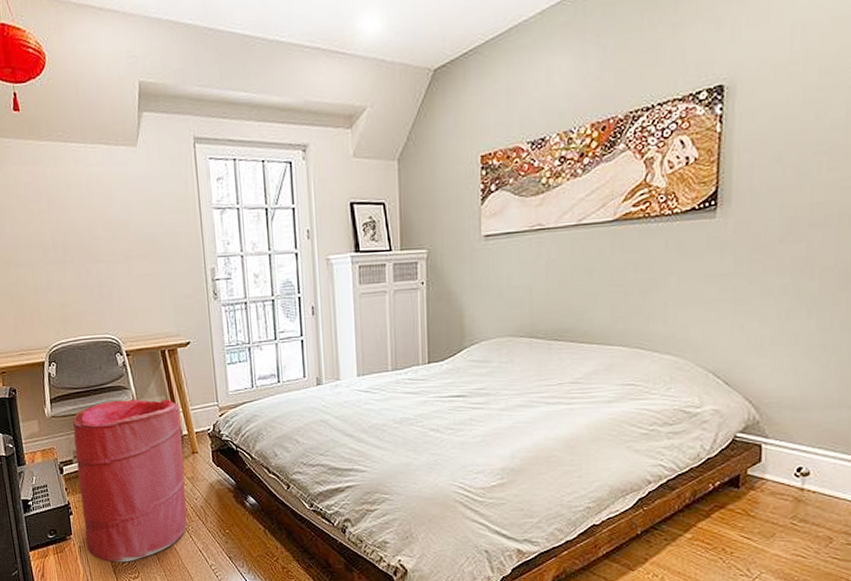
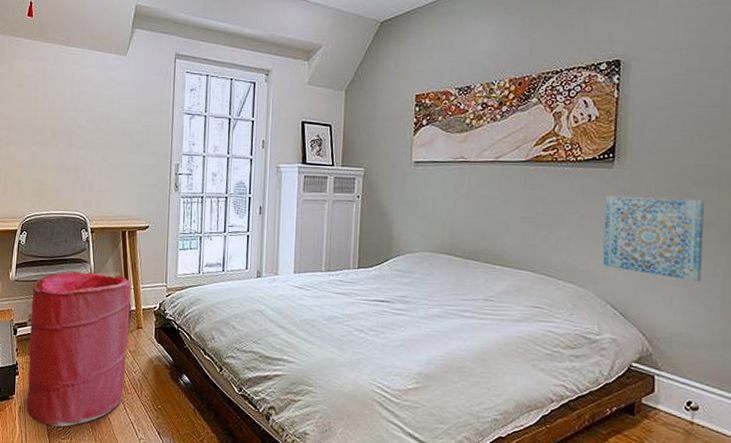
wall art: none [703,243,821,338] -> present [602,195,704,281]

